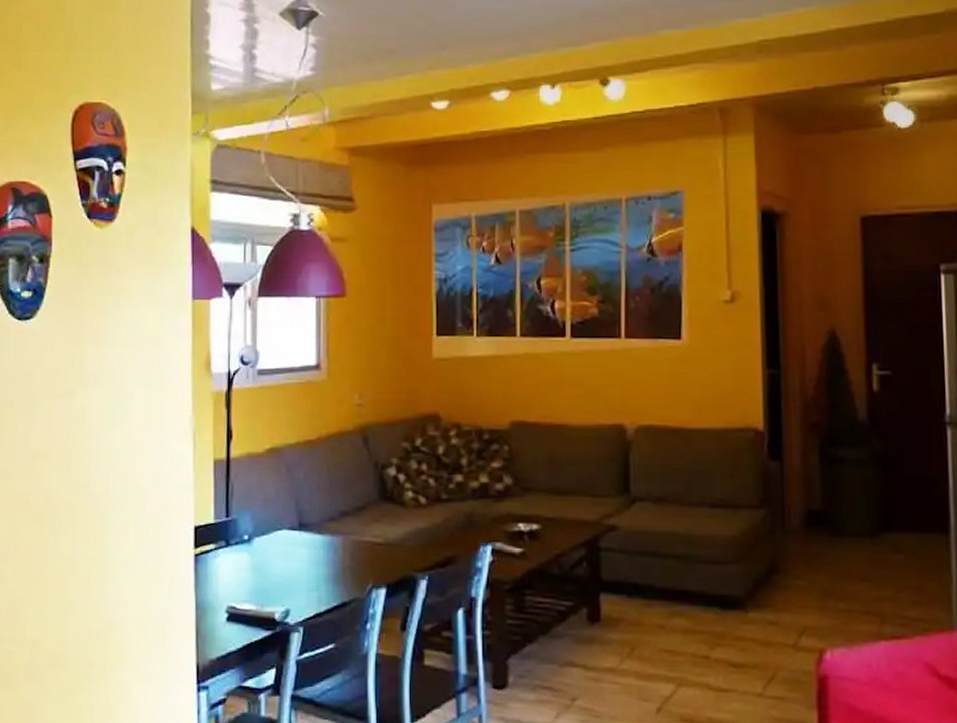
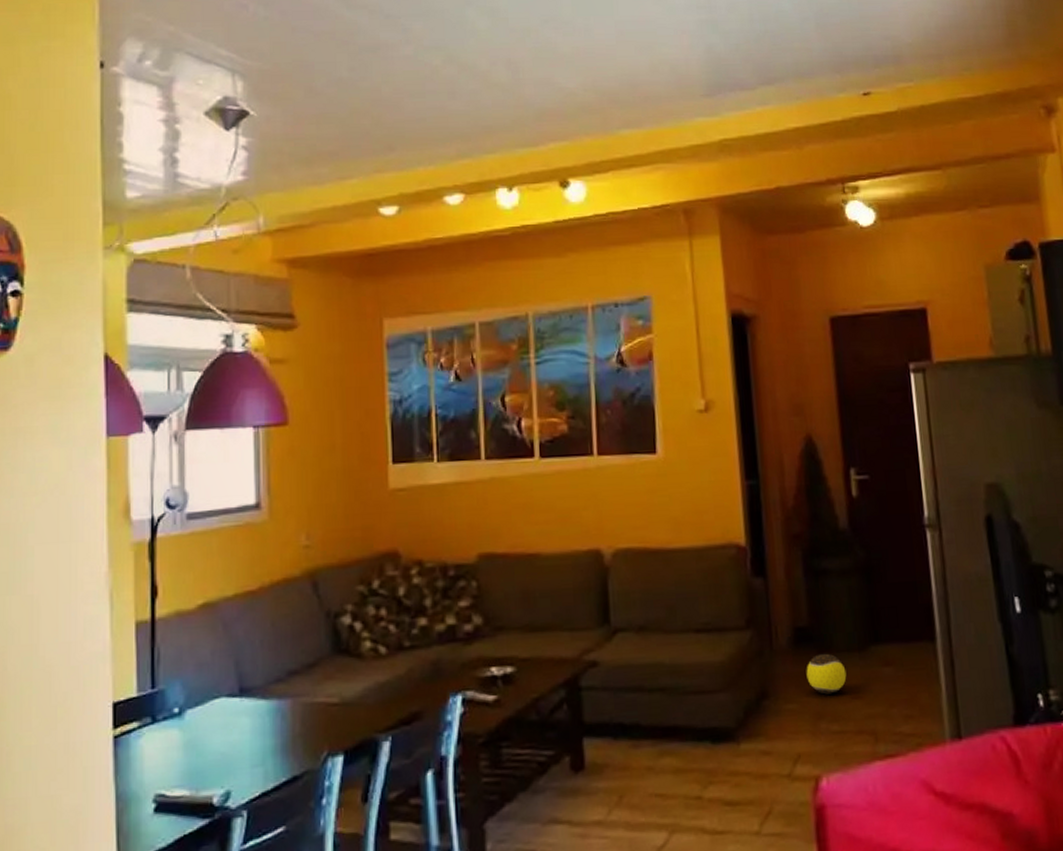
decorative ball: none [816,536,857,575] -> present [806,653,847,695]

